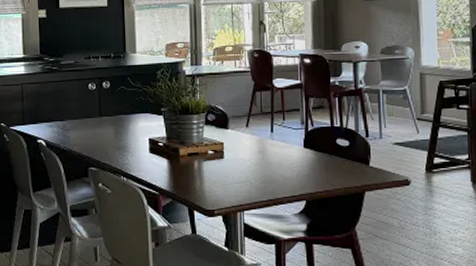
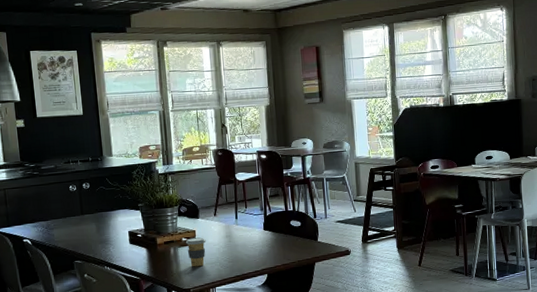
coffee cup: none [211,151,236,185] -> present [185,237,206,267]

